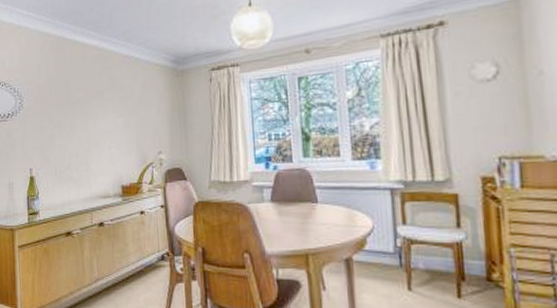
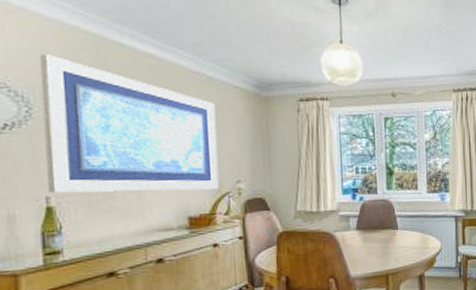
wall art: none [27,57,145,166] -> present [39,54,220,194]

